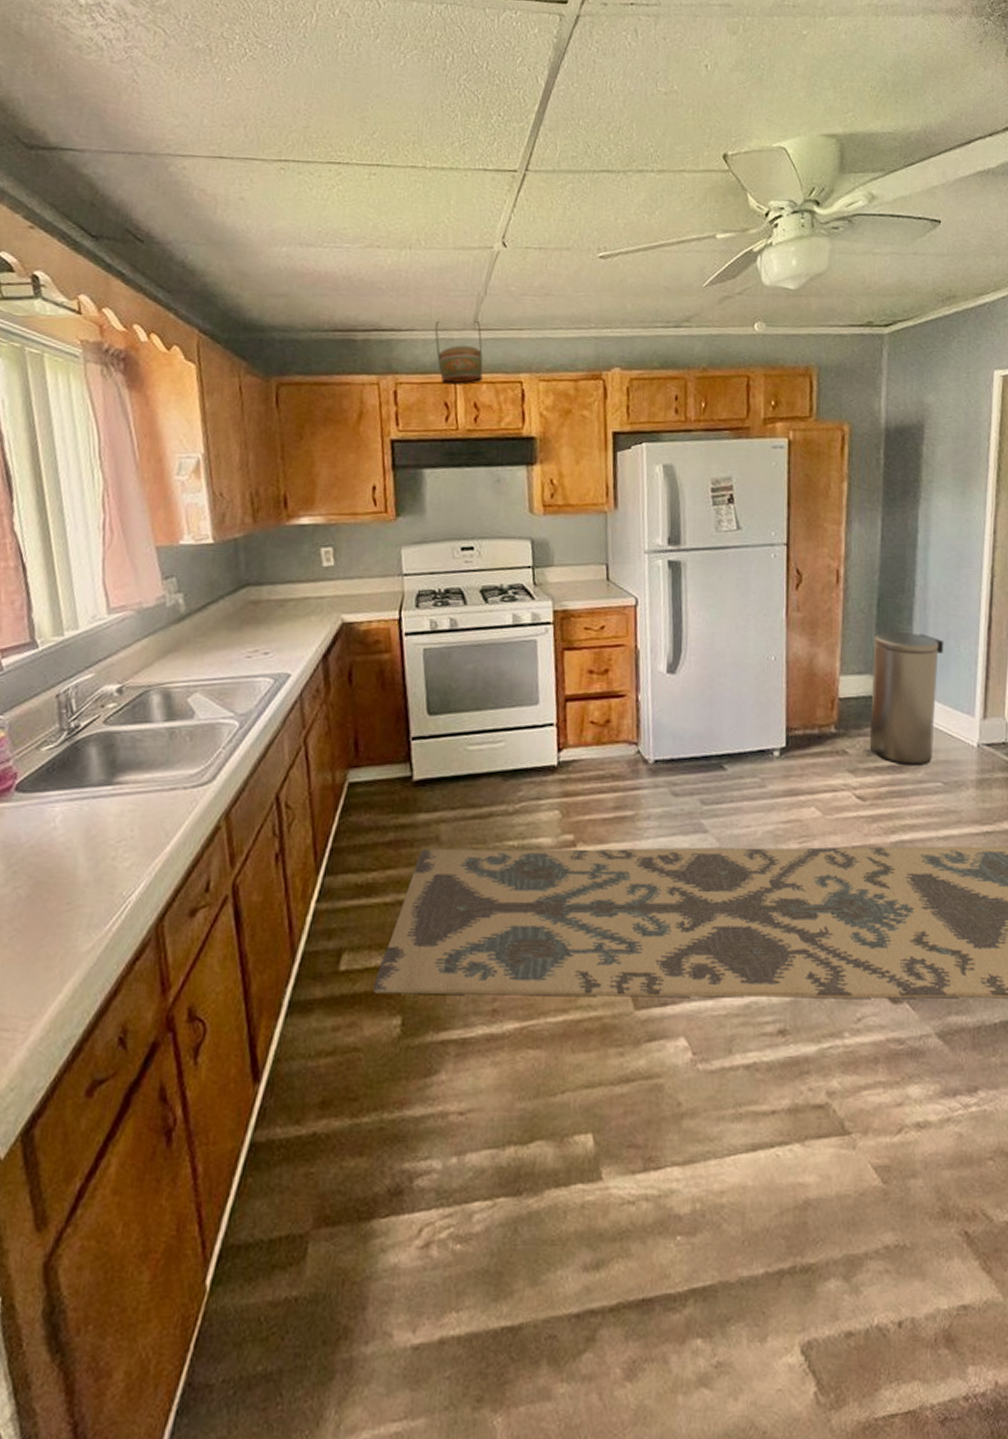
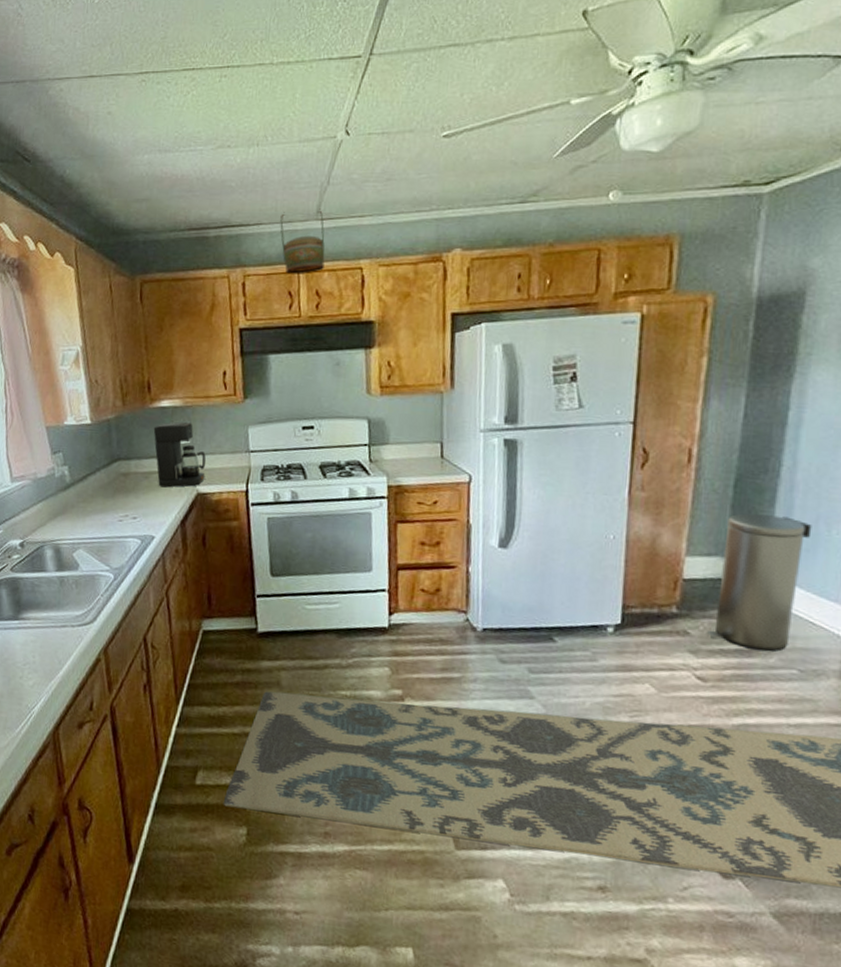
coffee maker: none [290,541,353,617] -> present [153,421,206,488]

